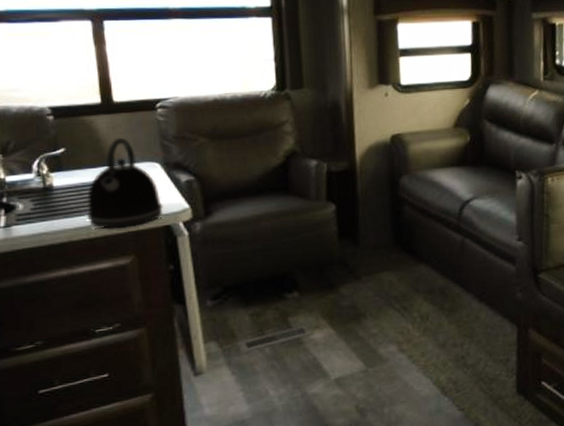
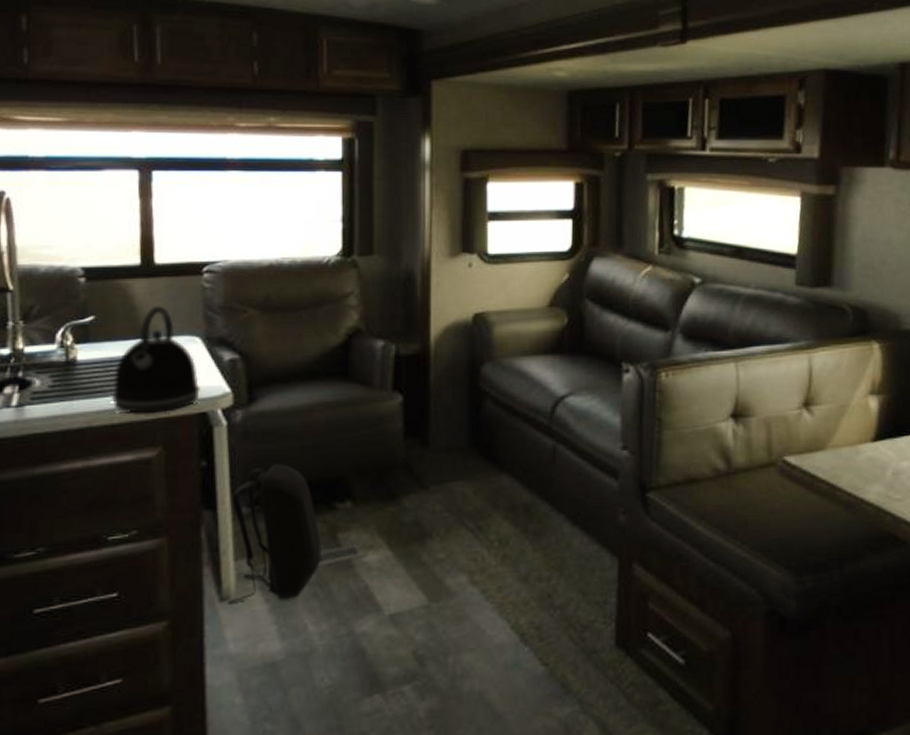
backpack: none [198,264,276,377] -> present [228,464,322,603]

